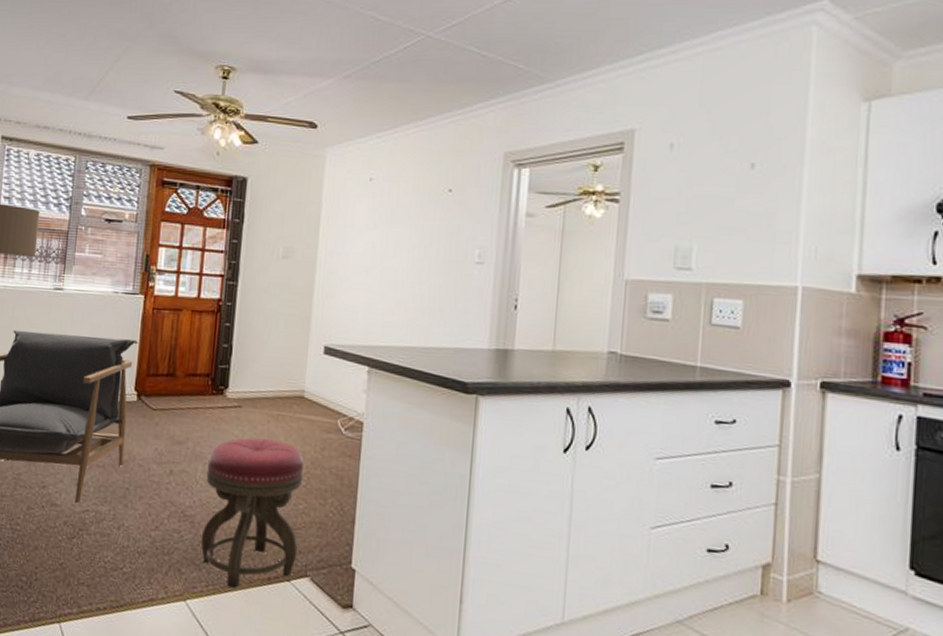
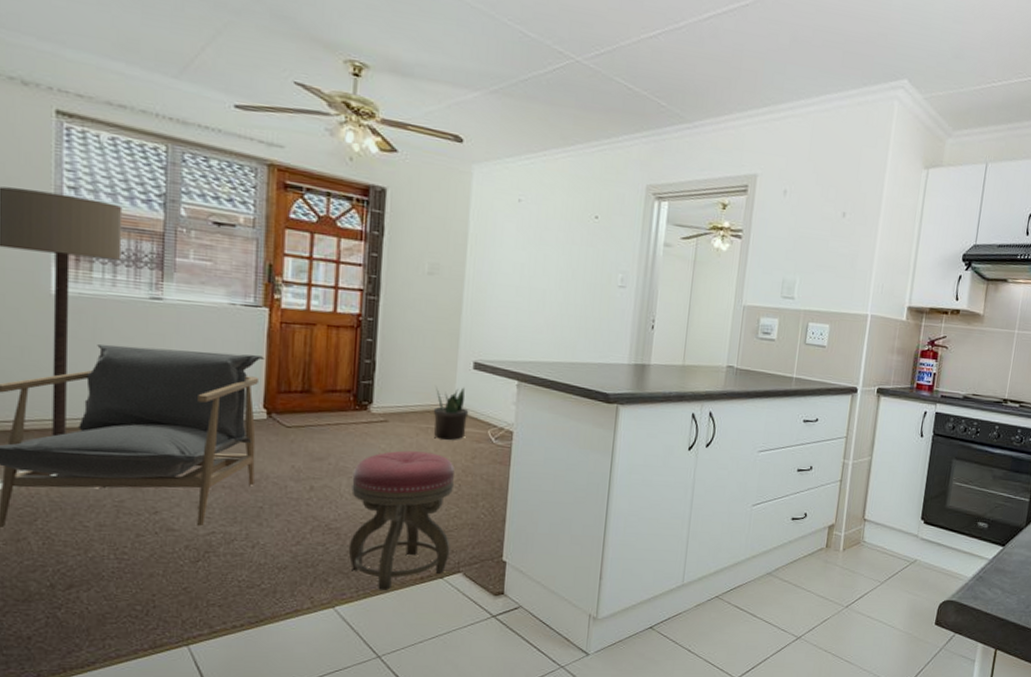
planter: none [283,373,319,429] -> present [433,387,469,440]

